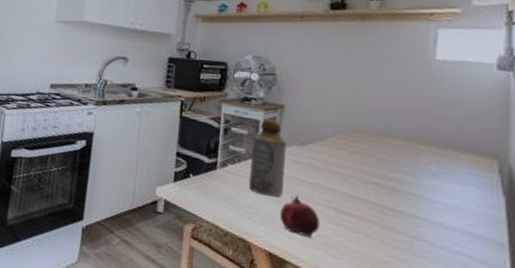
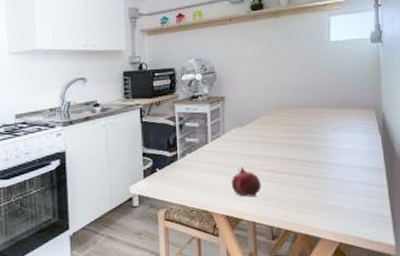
bottle: present [248,119,286,198] -> none [204,110,232,173]

